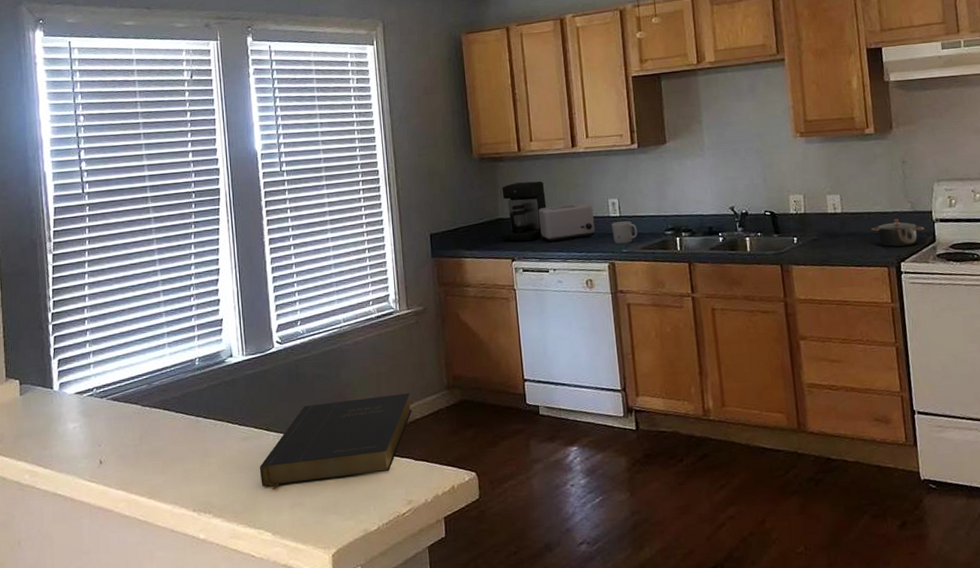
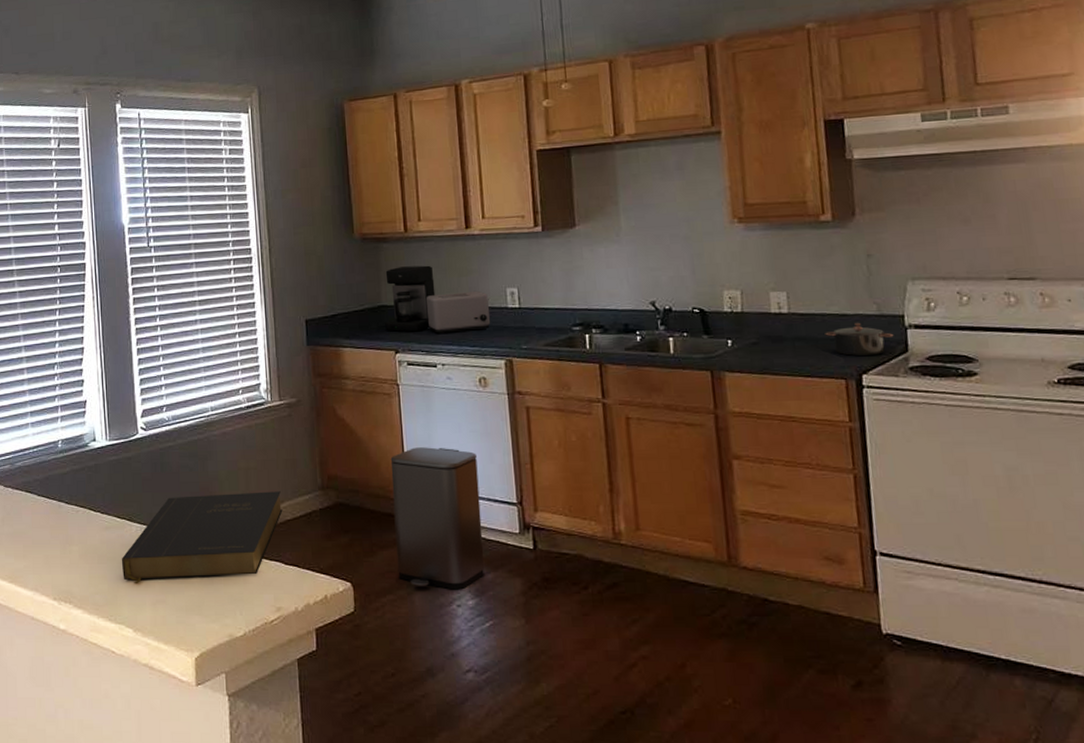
pedal bin: none [509,344,594,472] -> present [390,447,485,590]
mug: present [611,221,638,244] -> none [509,313,541,339]

